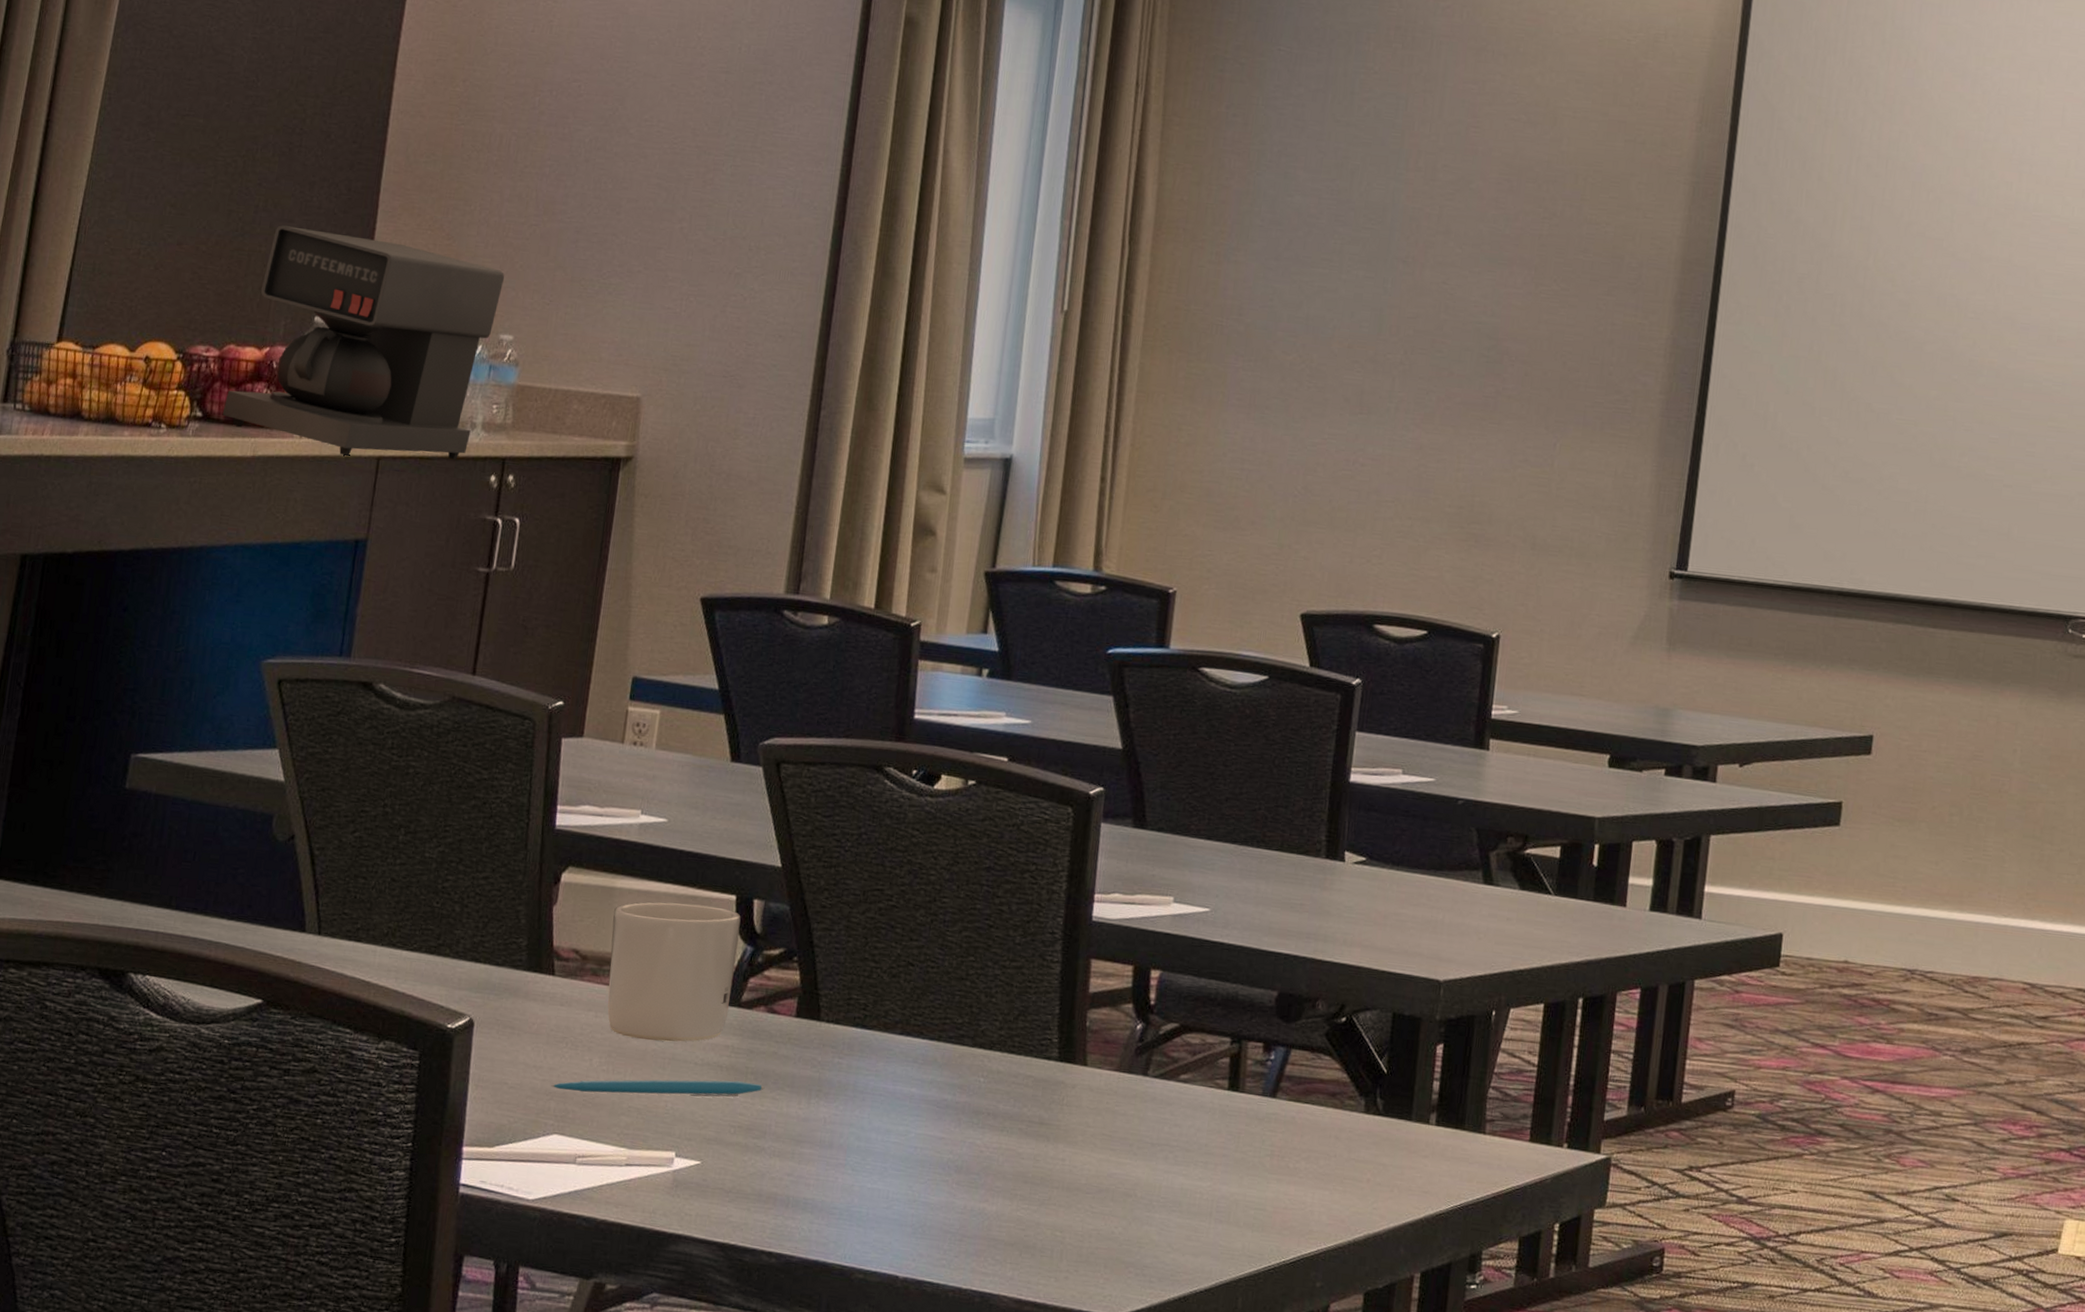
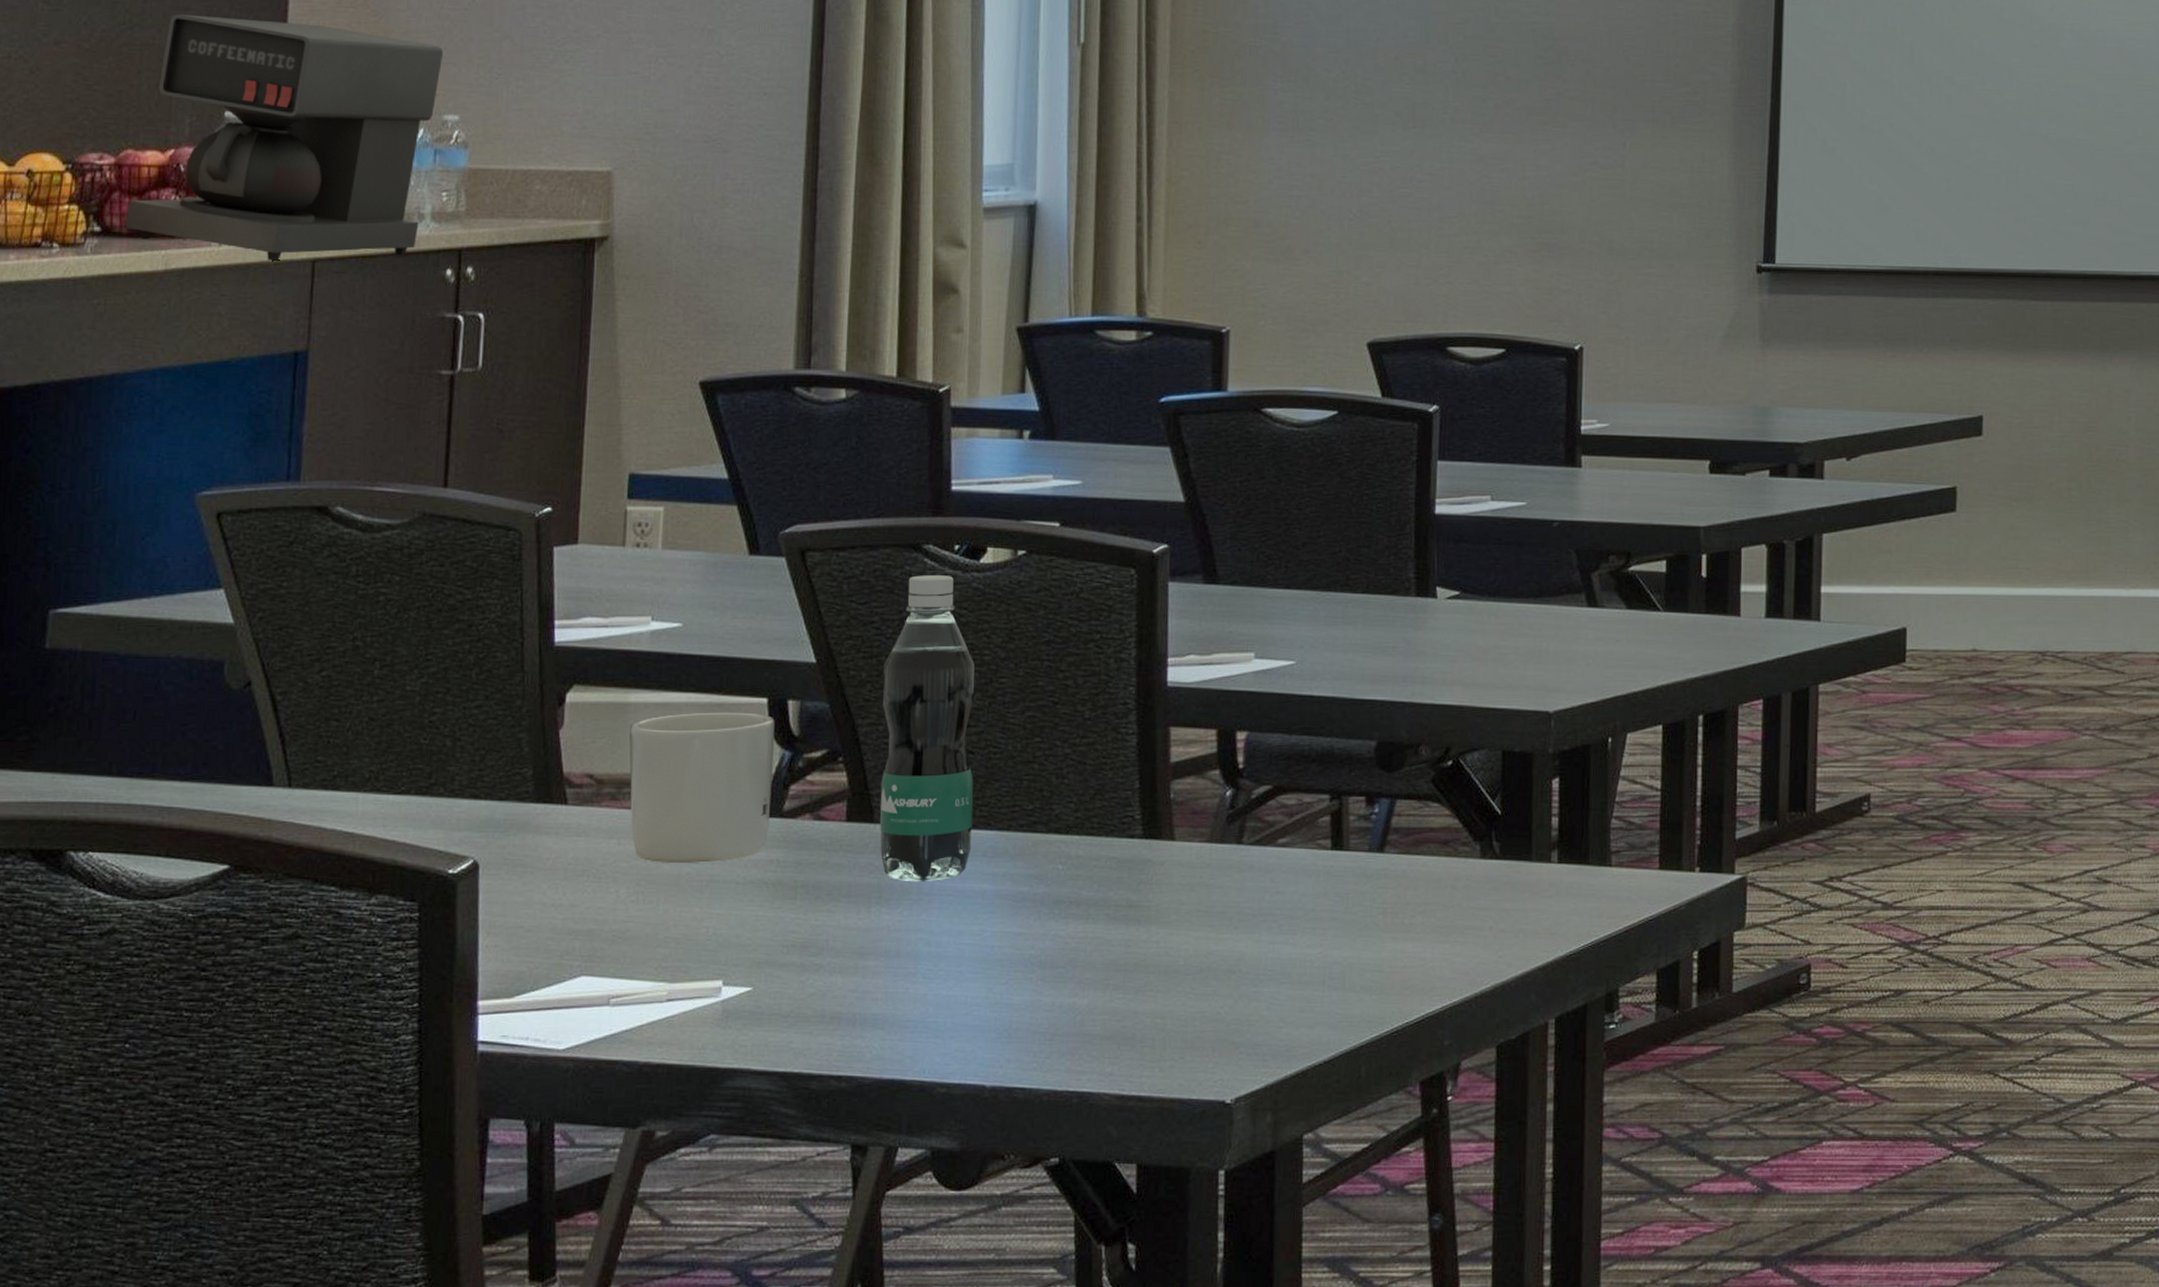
pen: present [551,1079,765,1098] -> none [574,897,818,928]
bottle: none [823,795,922,1081] -> present [879,575,976,881]

